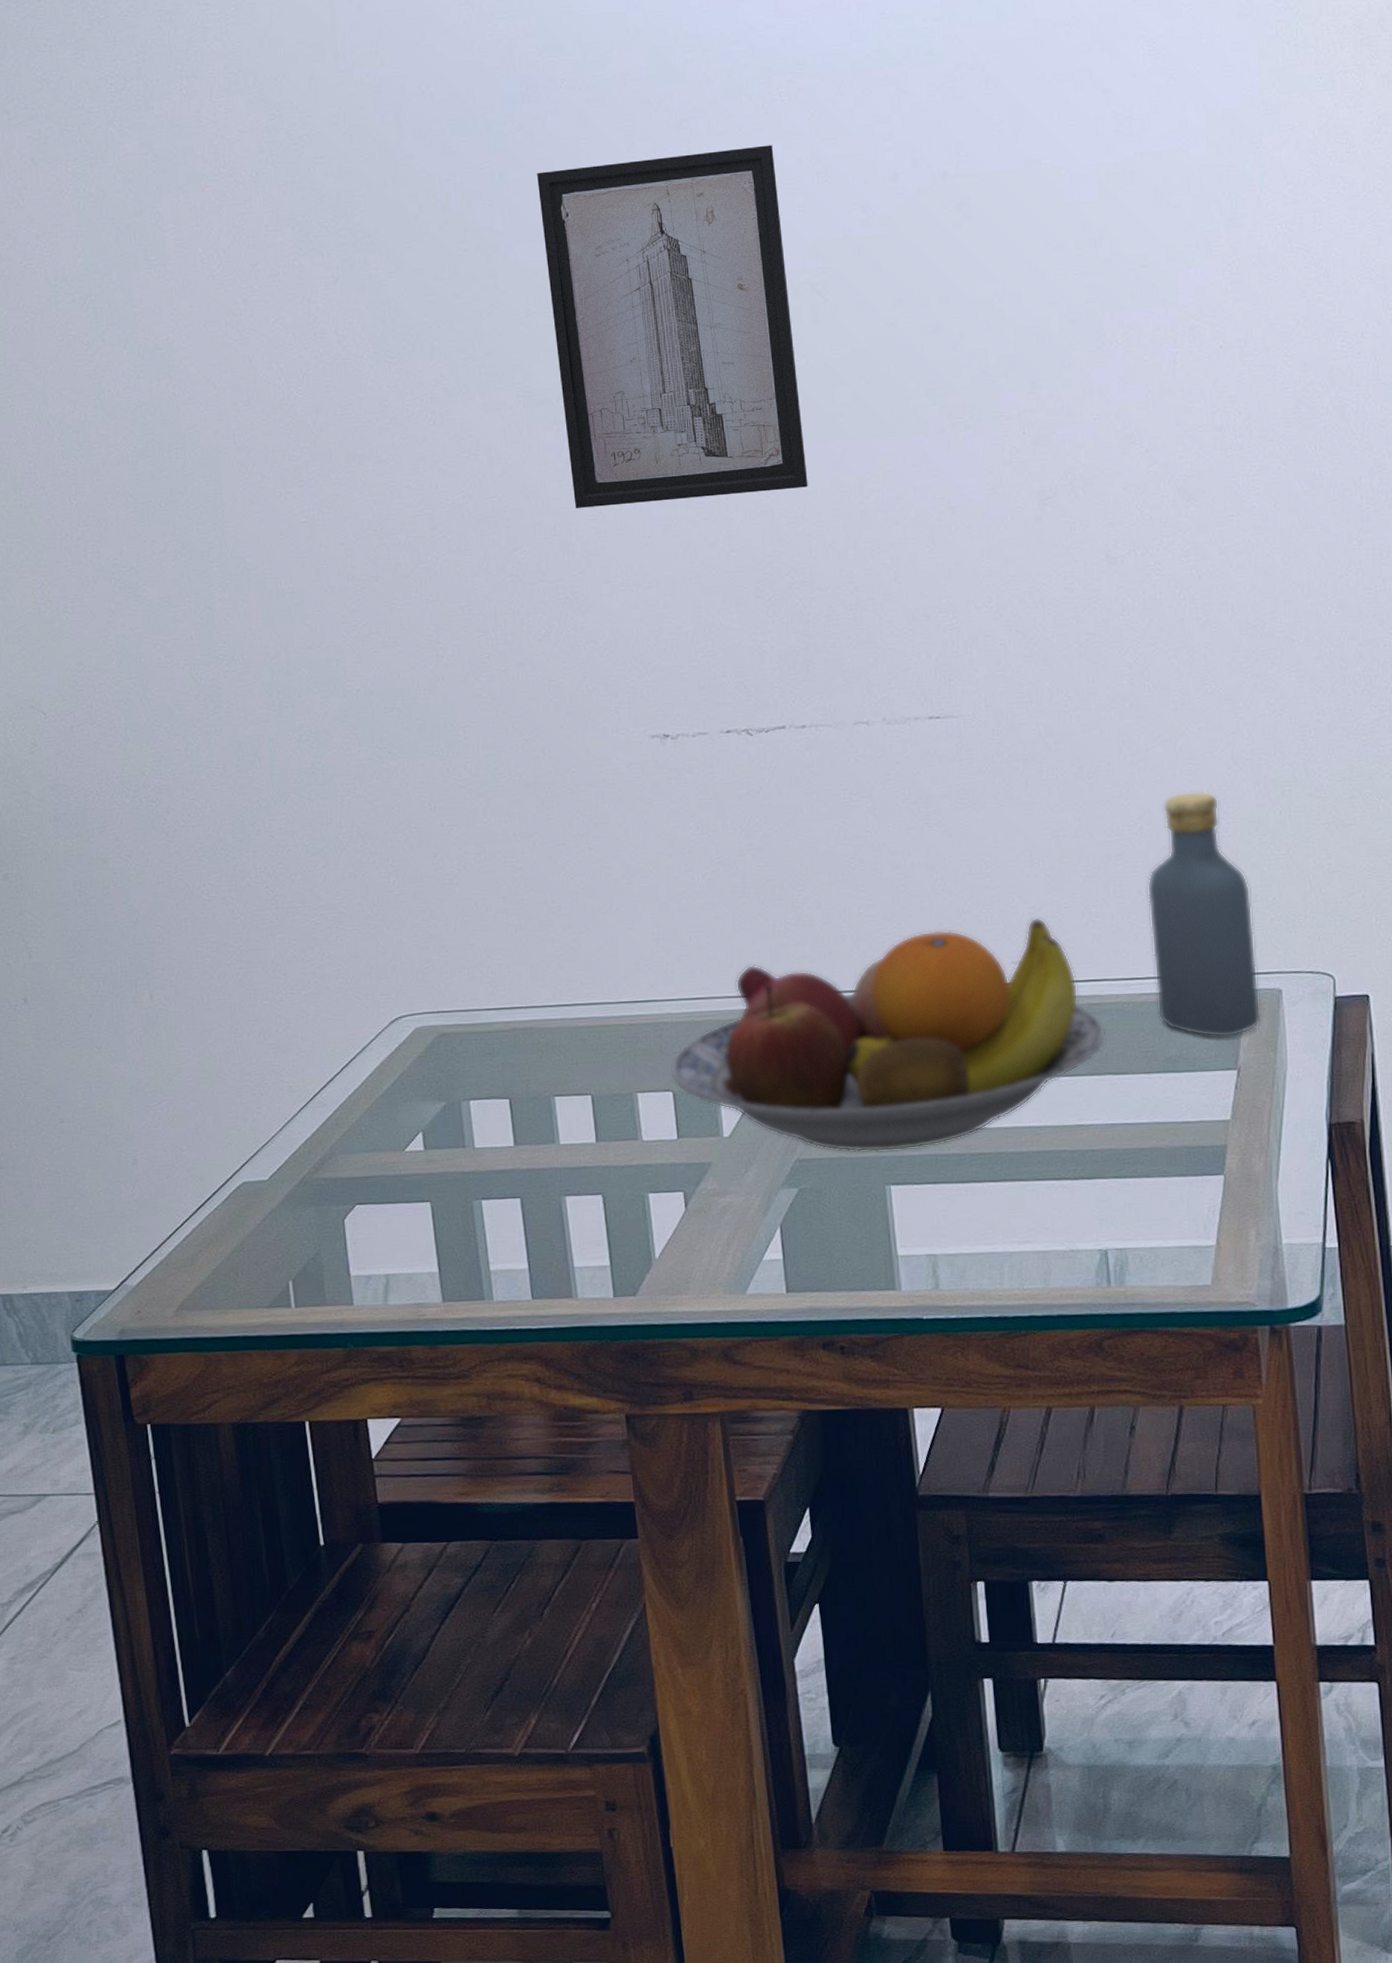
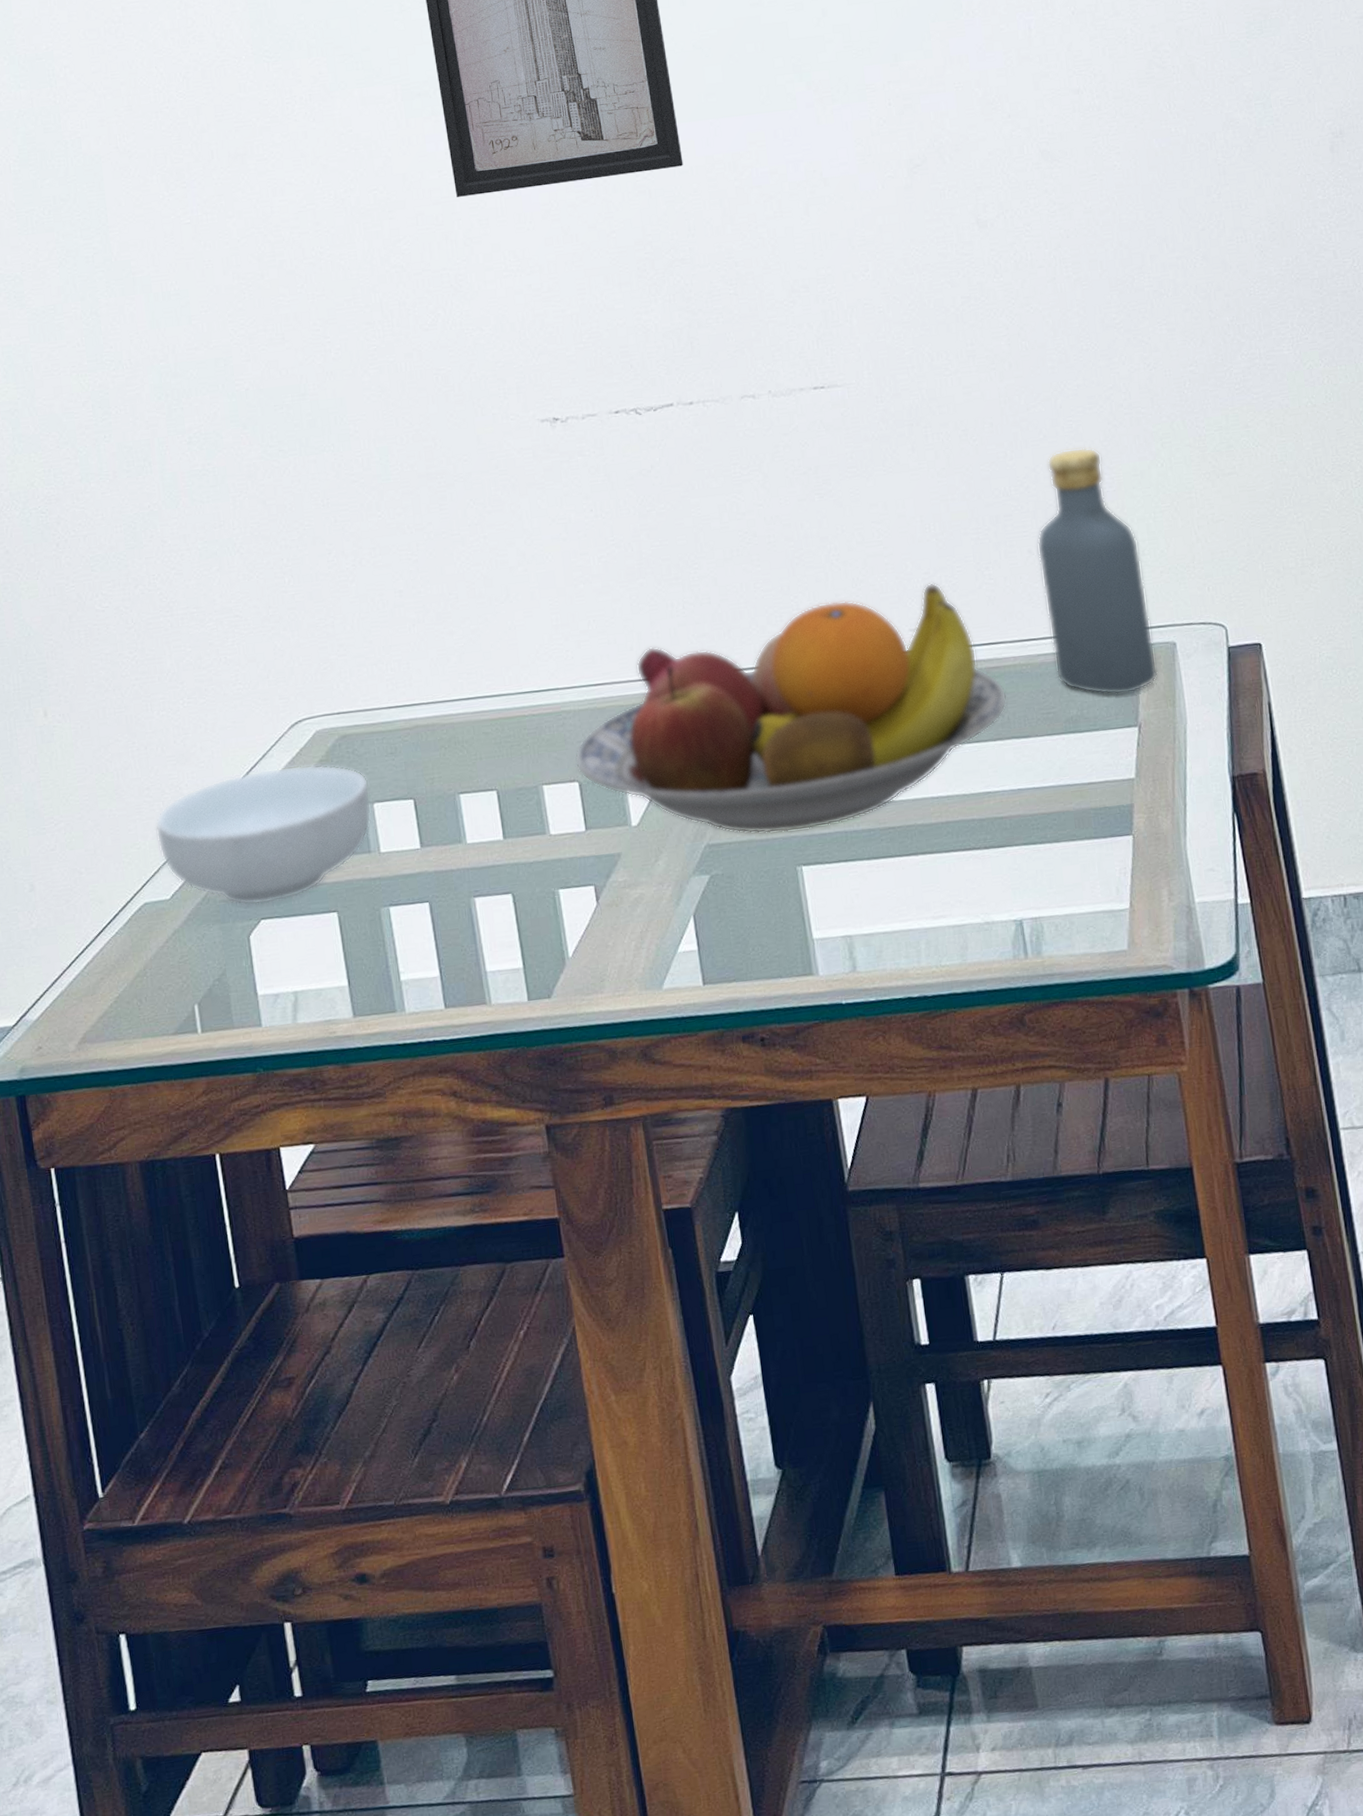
cereal bowl: none [255,1060,468,1191] -> present [155,764,372,906]

